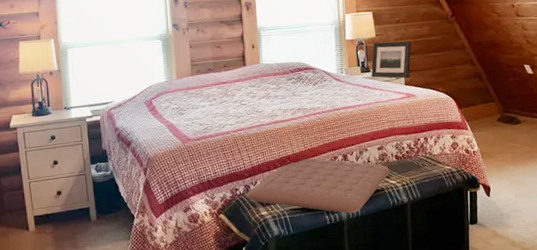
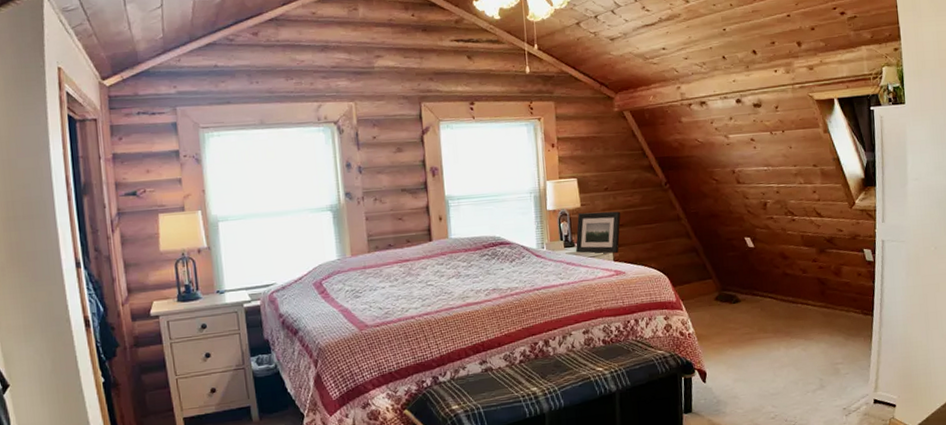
cushion: present [246,157,390,214] -> none [434,344,597,406]

